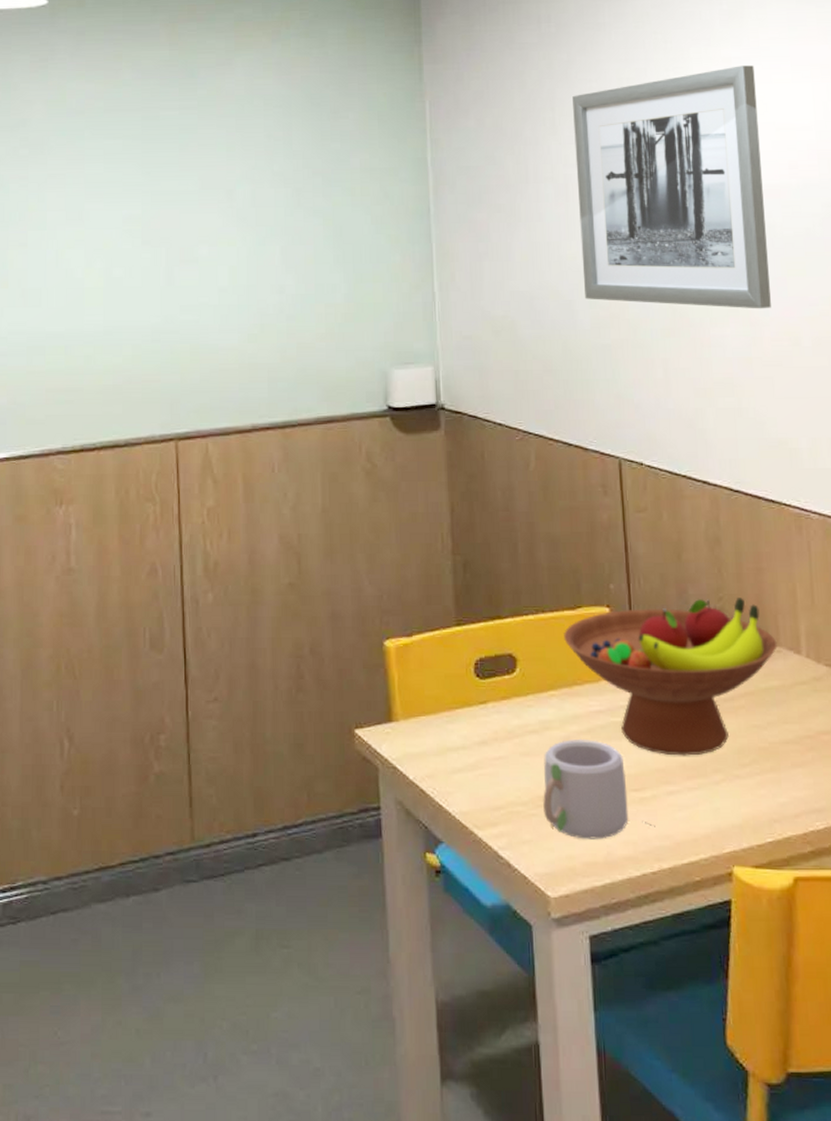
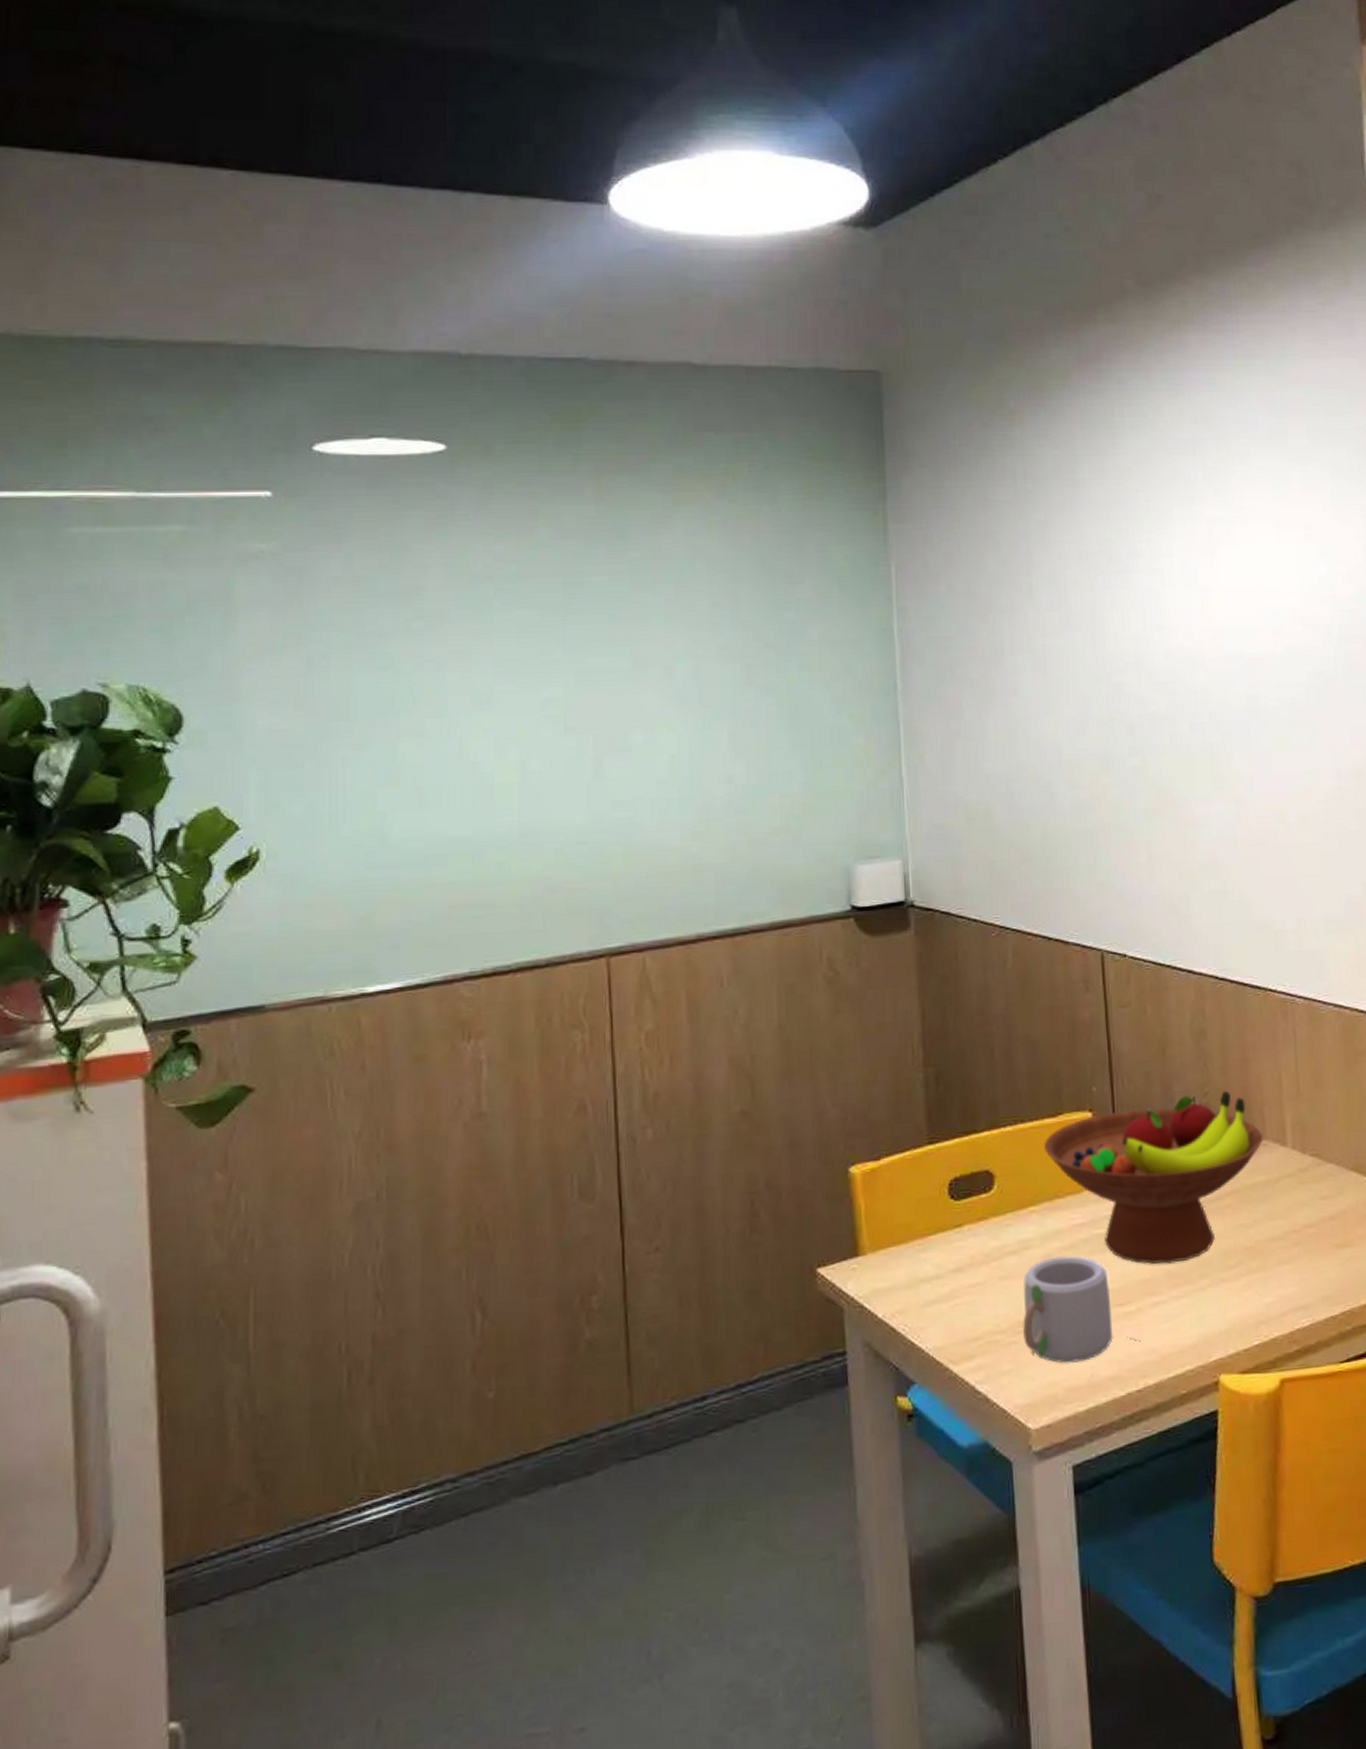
wall art: present [572,65,771,309] -> none [1051,526,1256,786]

